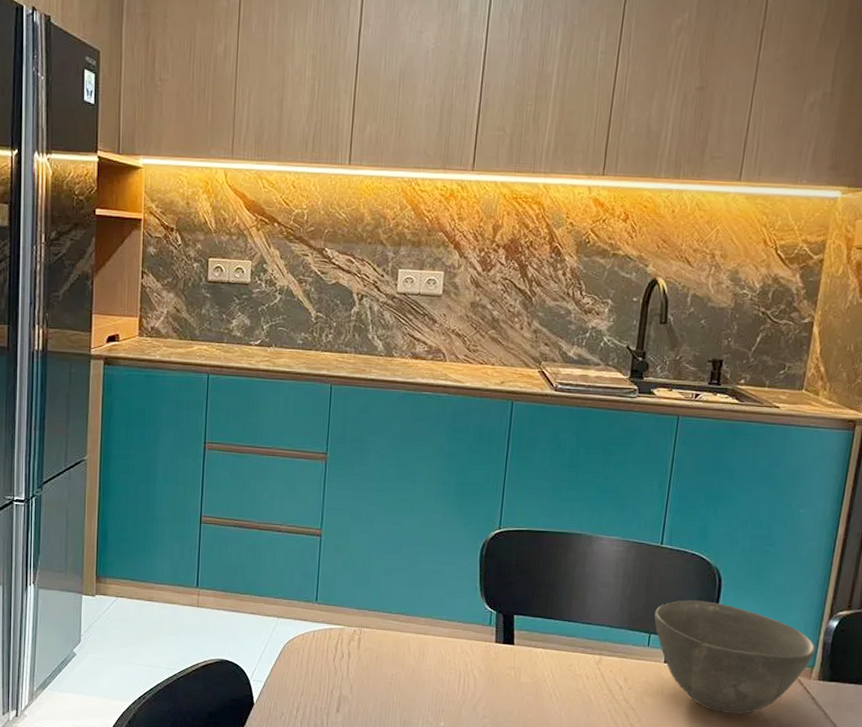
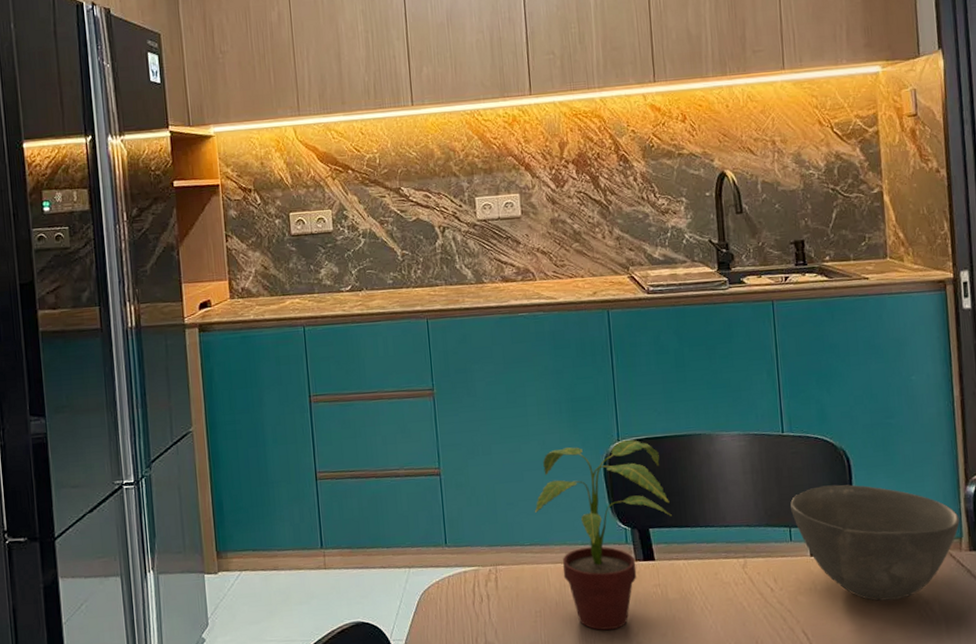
potted plant: none [406,528,539,702] -> present [534,440,672,631]

